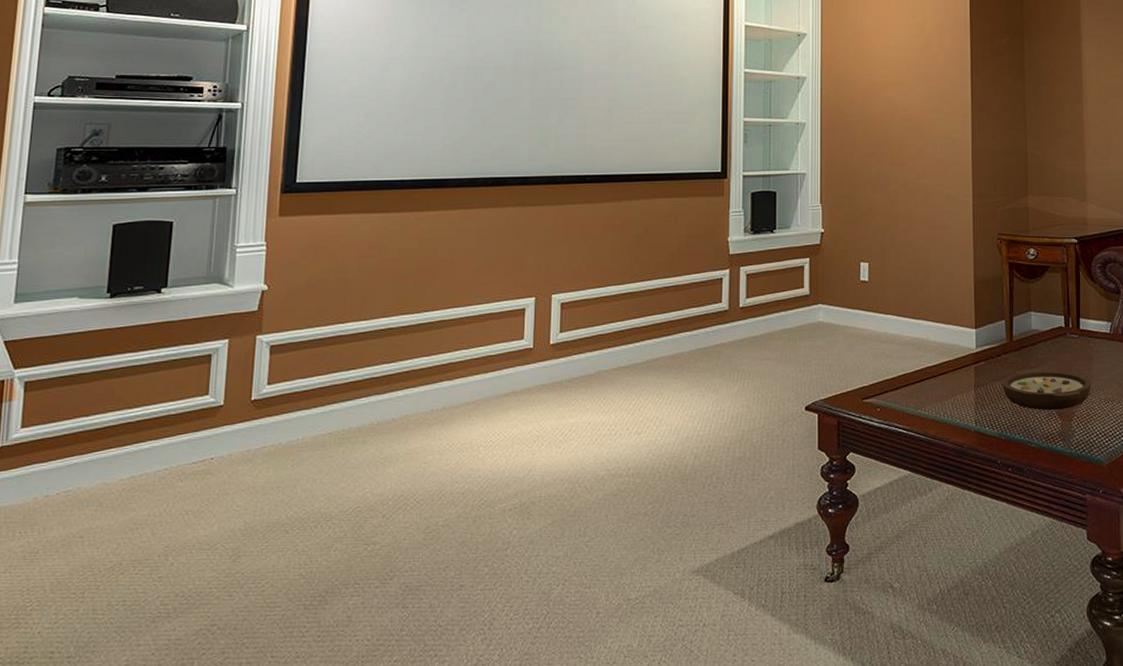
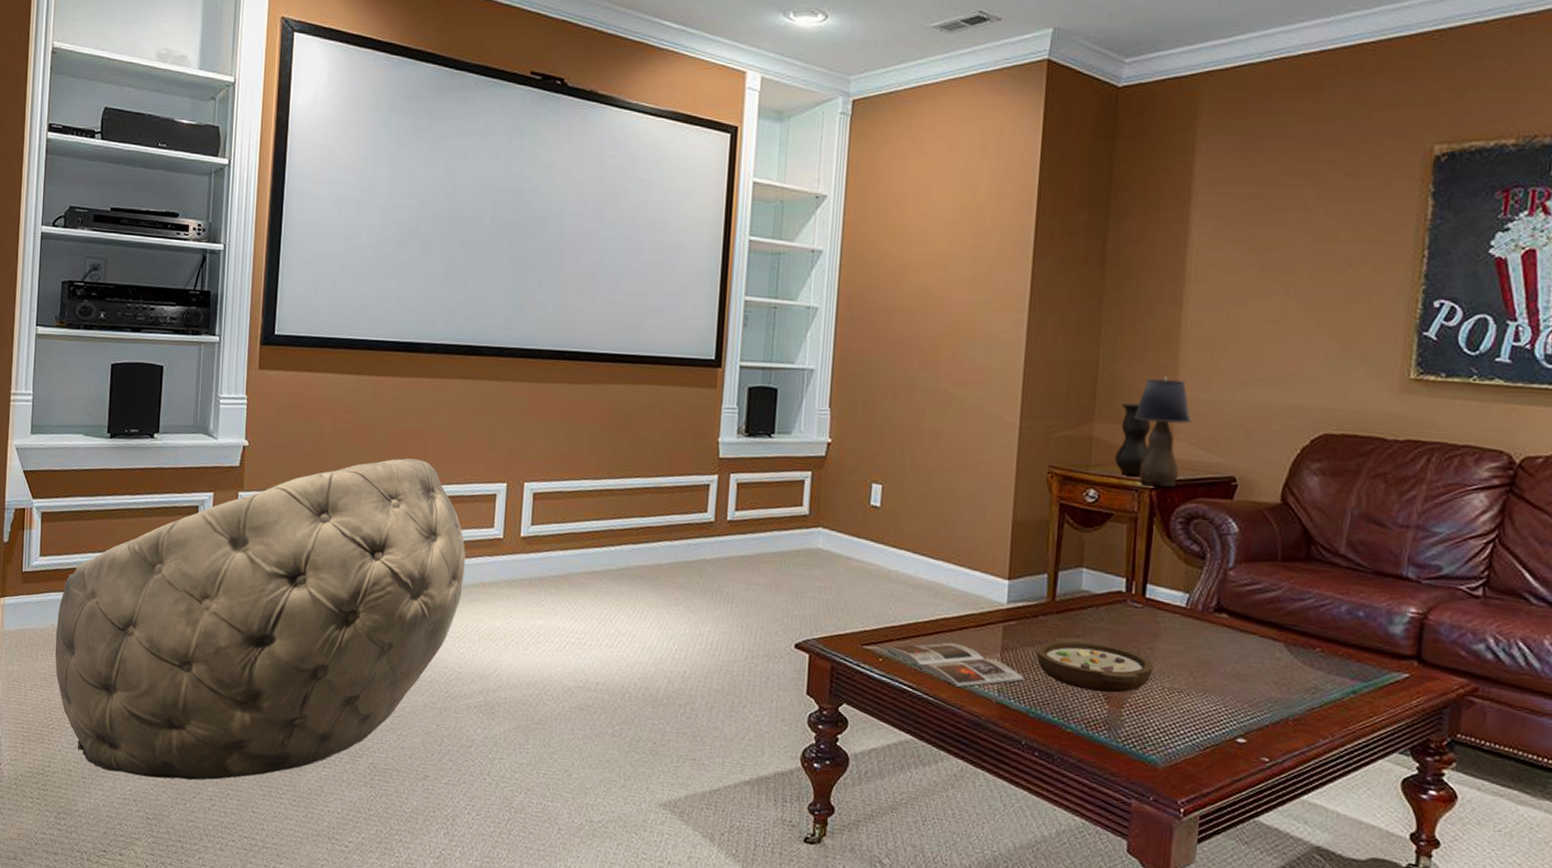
bean bag chair: none [36,285,497,645] -> present [55,458,466,780]
magazine: none [881,386,995,424] -> present [885,642,1024,688]
vase: none [1046,179,1070,235] -> present [1114,403,1151,477]
table lamp: none [1057,157,1098,242] -> present [1134,377,1192,488]

